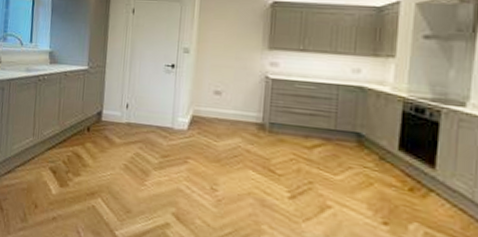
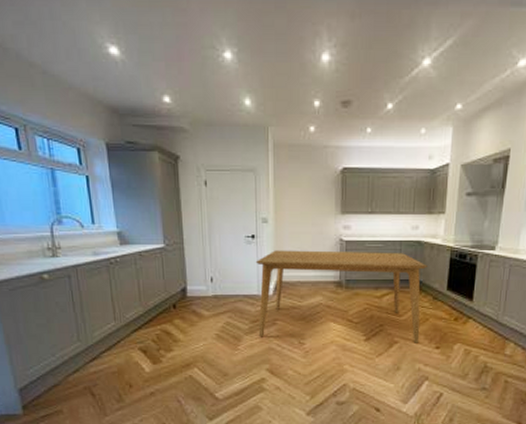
dining table: none [167,82,372,214] -> present [255,250,427,343]

